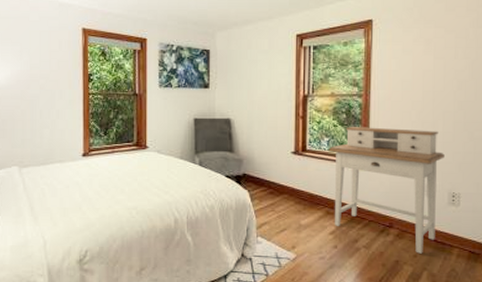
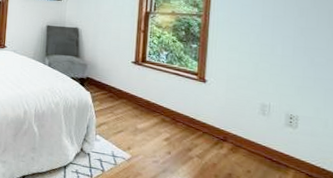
desk: present [328,127,445,254] -> none [167,43,283,170]

